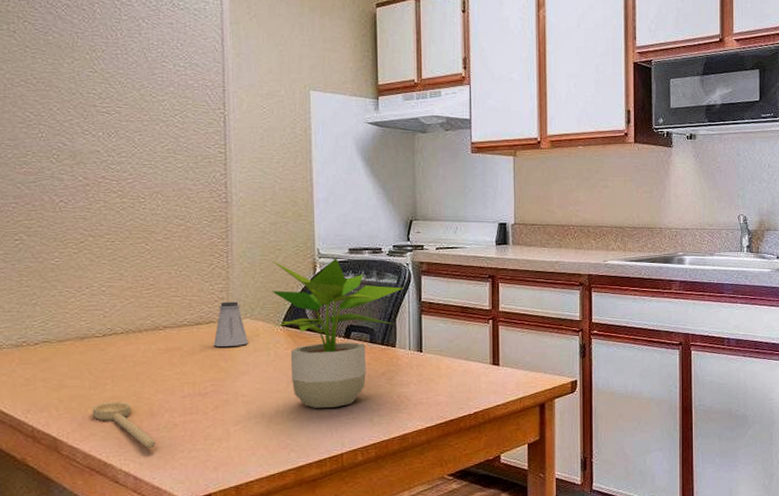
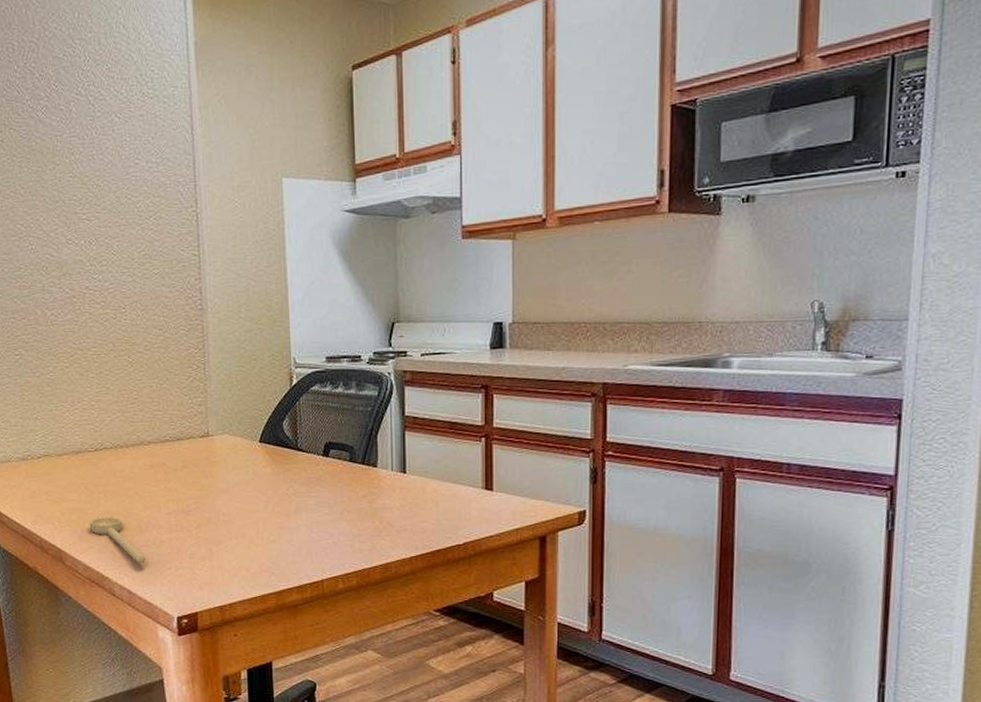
saltshaker: present [213,301,248,347] -> none [194,416,227,463]
potted plant: present [271,258,403,408] -> none [247,368,385,530]

